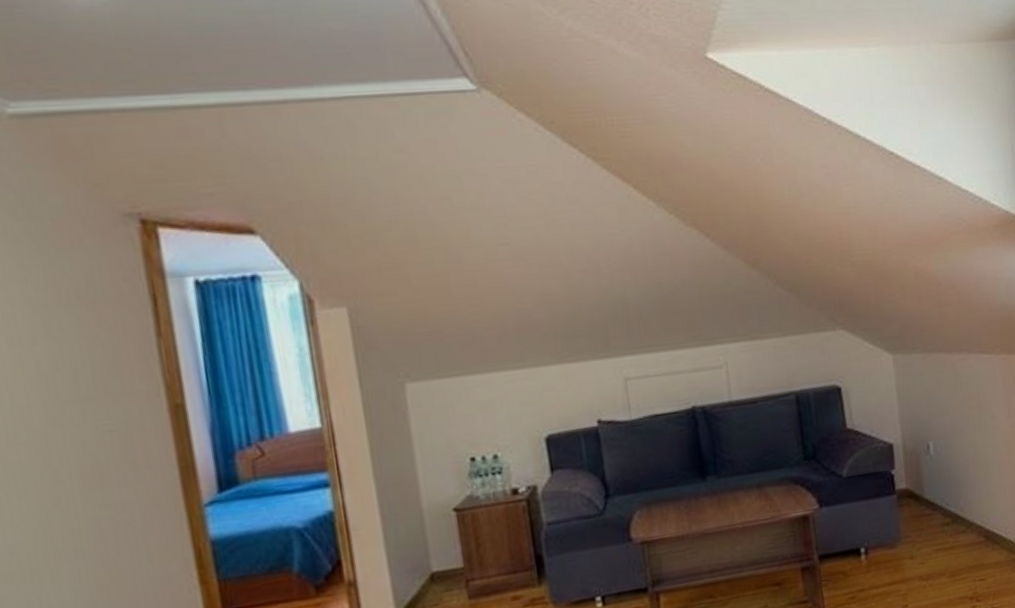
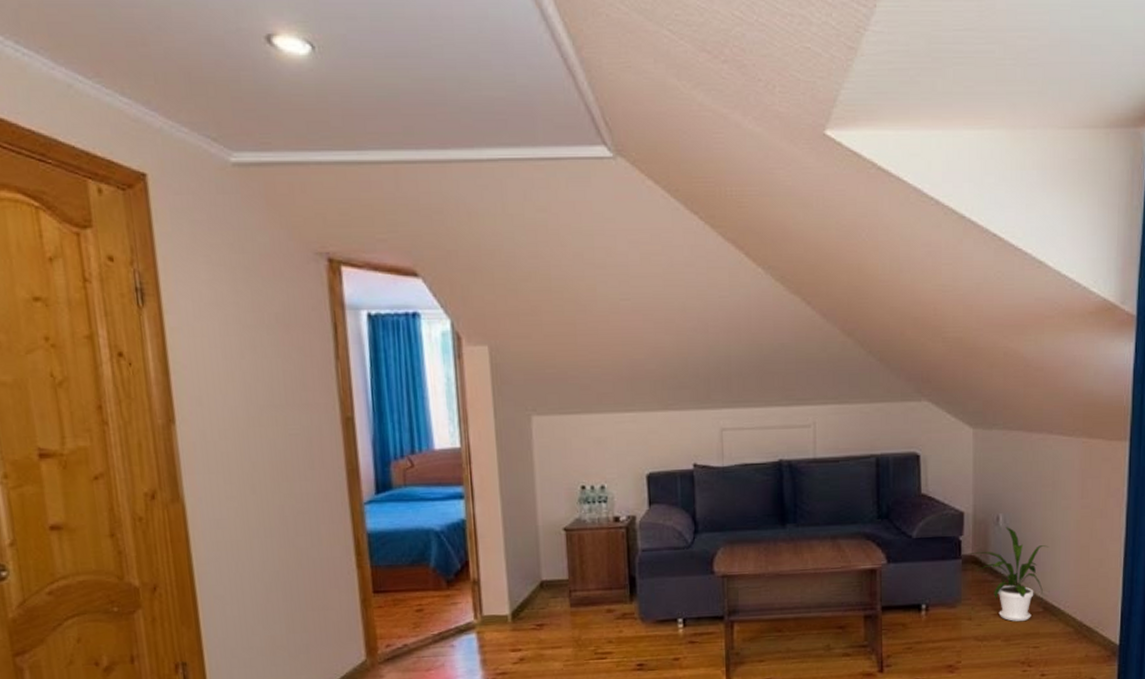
house plant: none [902,454,983,555] -> present [968,526,1050,621]

